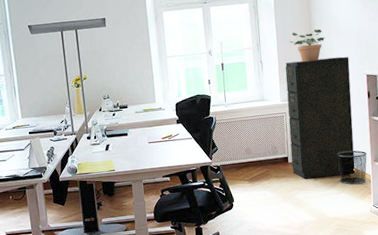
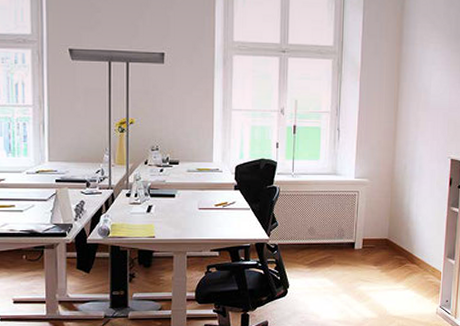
filing cabinet: present [285,56,355,179] -> none [358,134,435,270]
potted plant: present [289,29,325,62] -> none [372,99,412,137]
waste bin: present [336,150,367,185] -> none [408,242,440,282]

